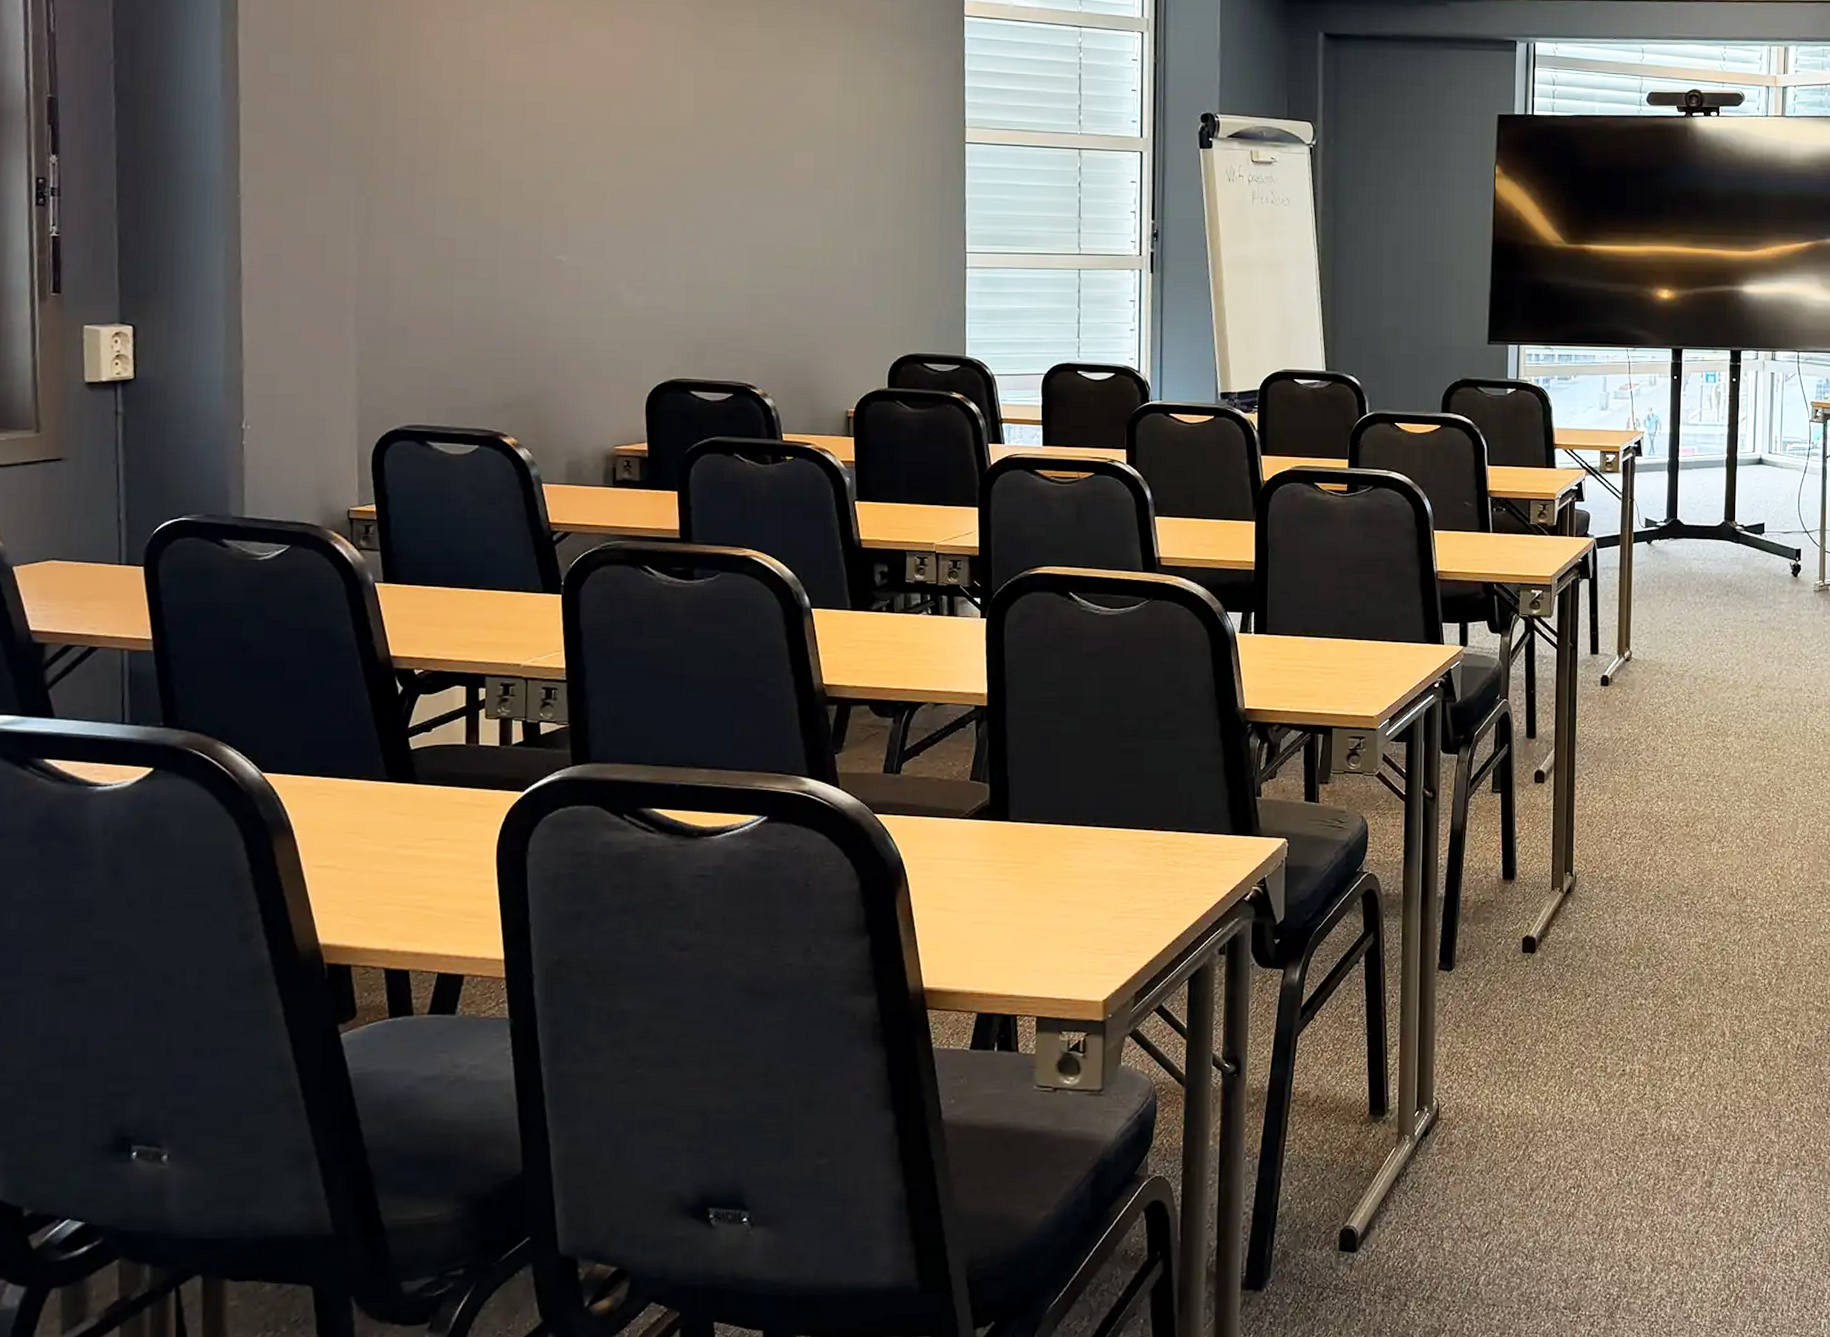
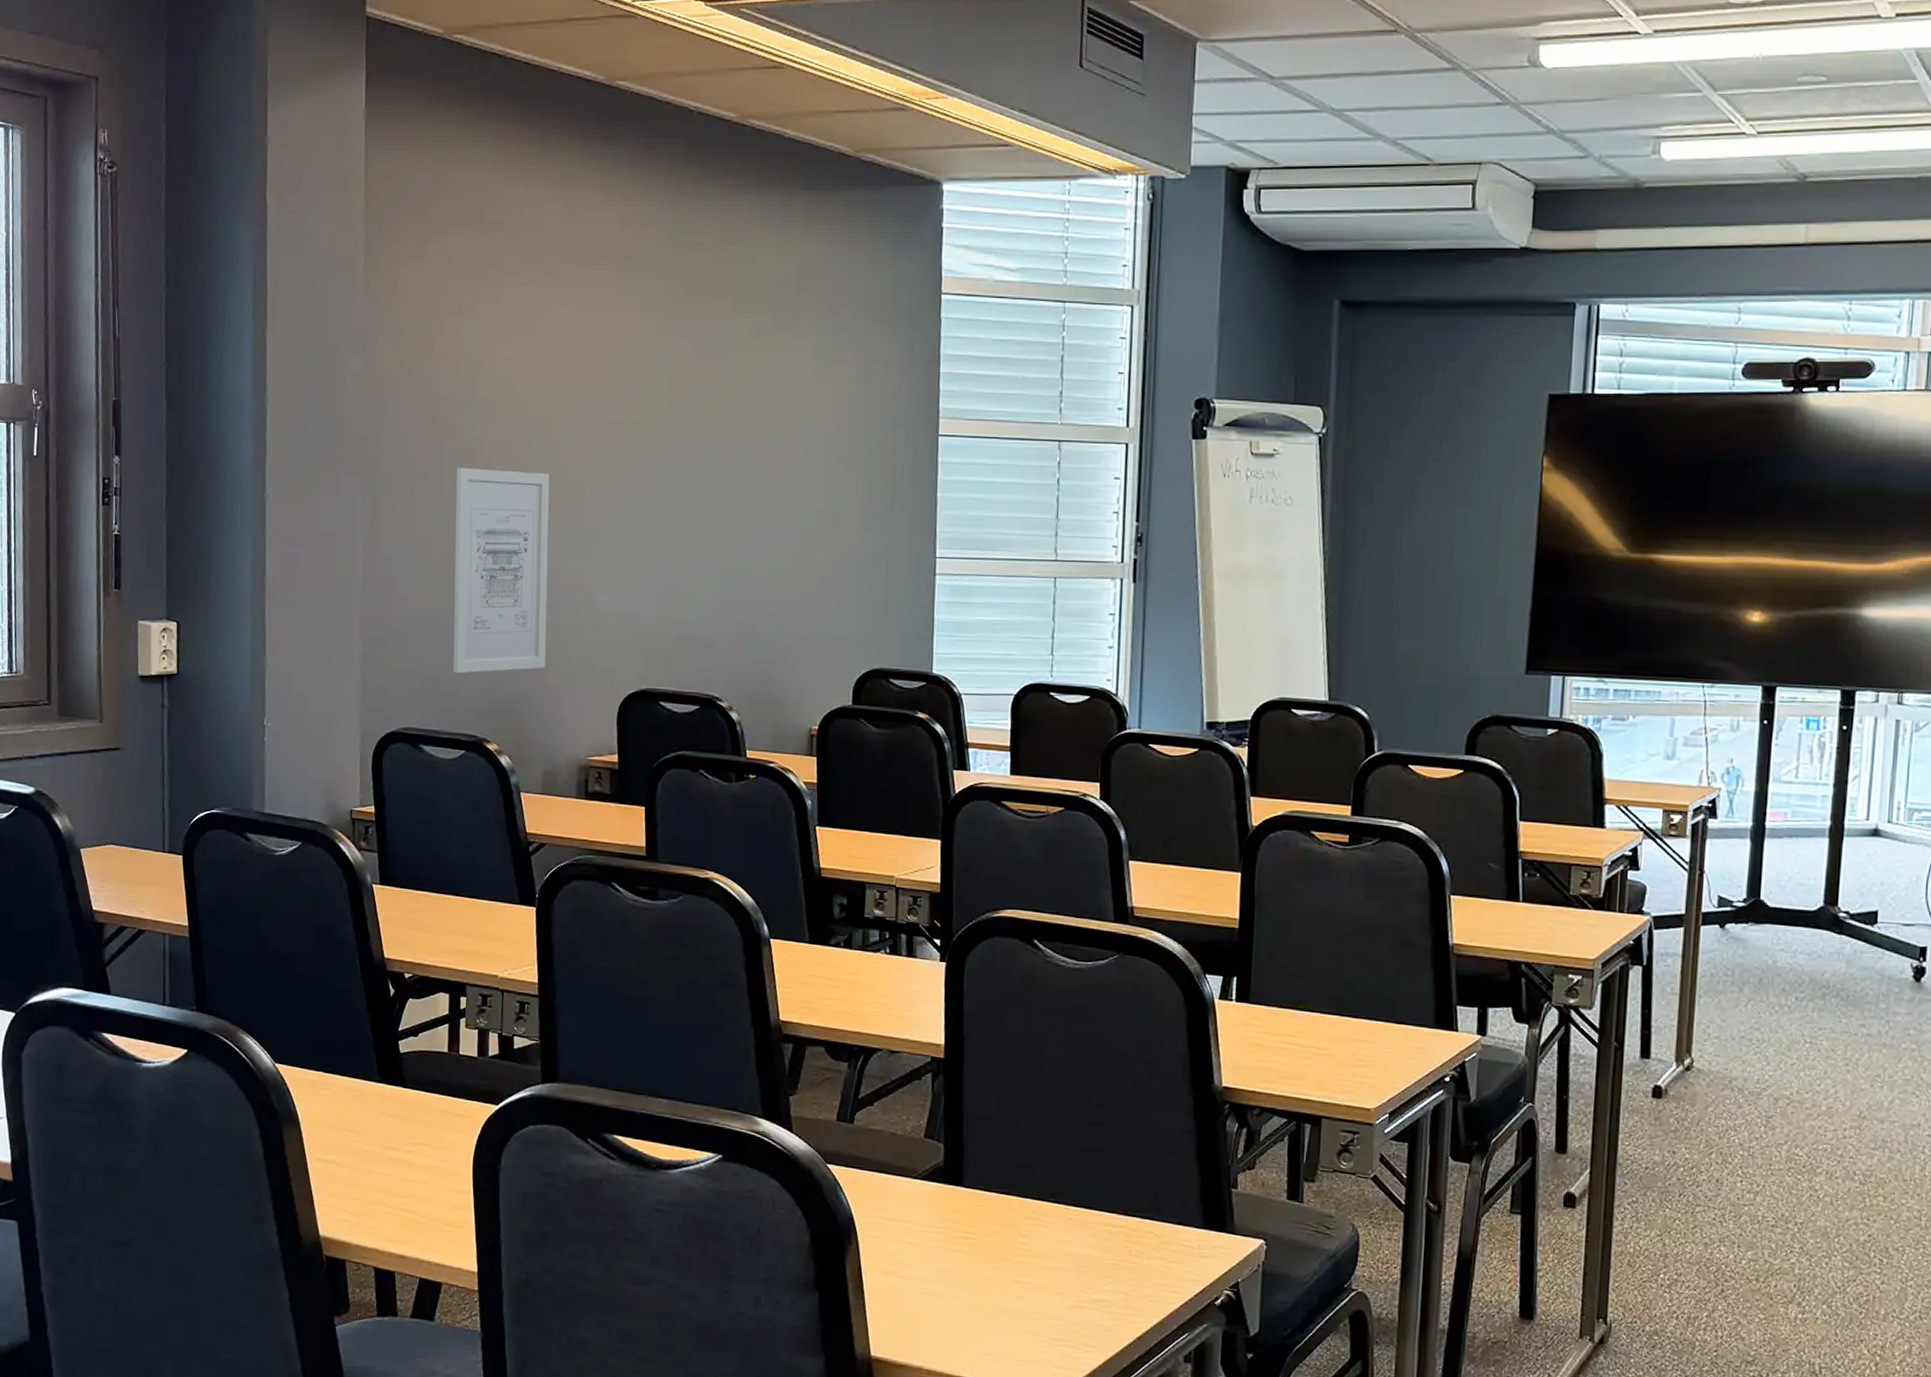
wall art: none [462,169,568,370] -> present [452,467,550,674]

